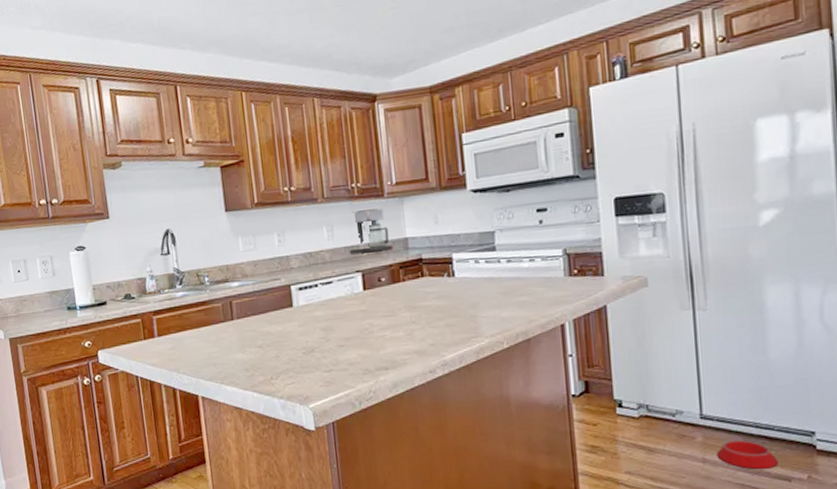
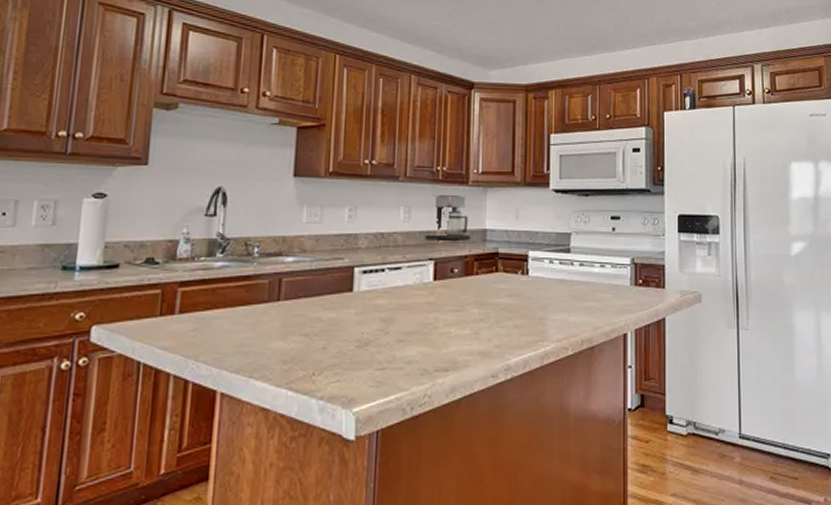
pet bowl: present [716,440,779,469] -> none [751,461,801,492]

